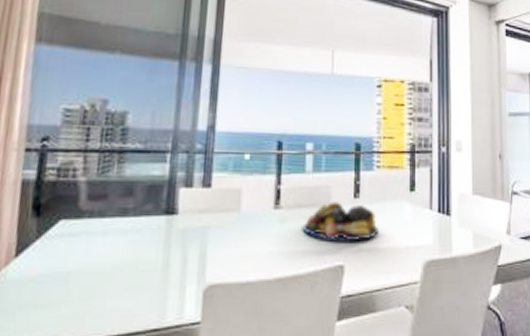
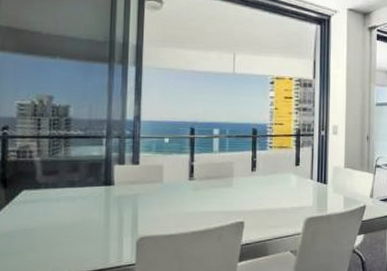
fruit bowl: present [302,201,380,242] -> none [211,174,272,204]

